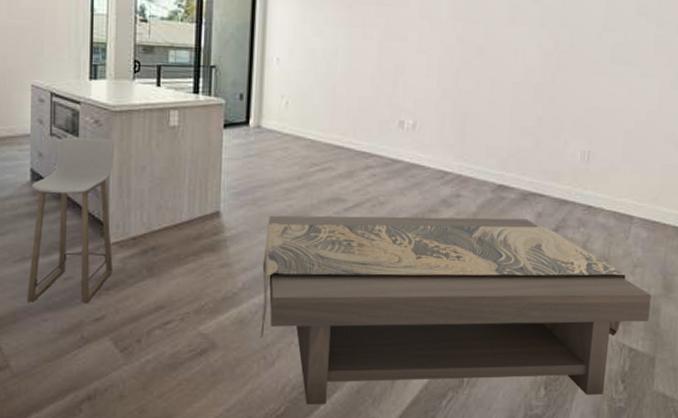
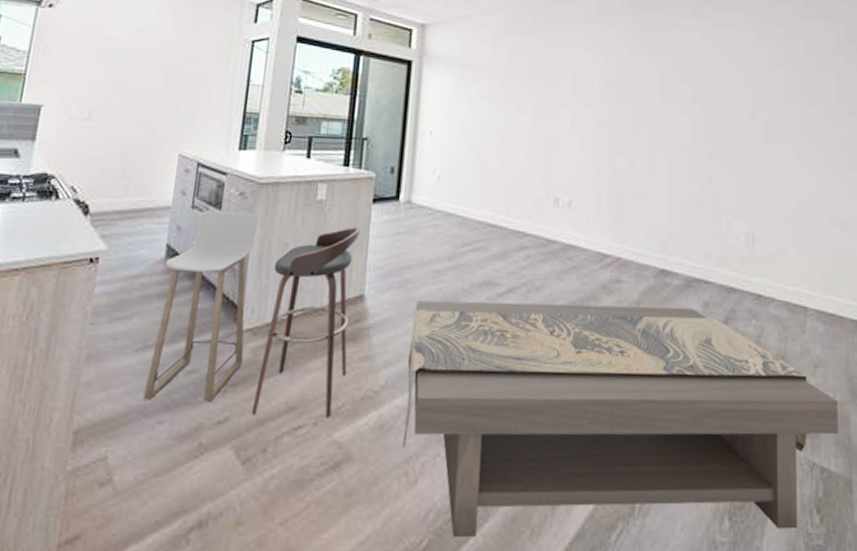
bar stool: none [124,150,214,315] -> present [251,226,361,418]

